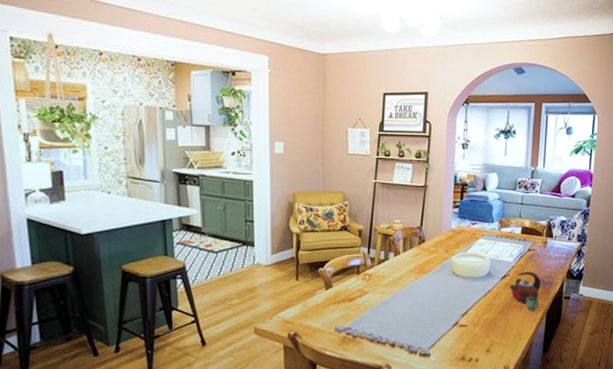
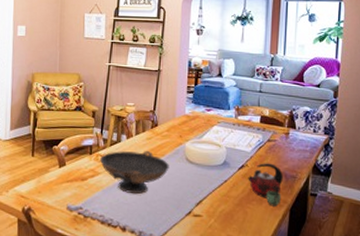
decorative bowl: none [368,267,436,311] -> present [100,151,169,195]

